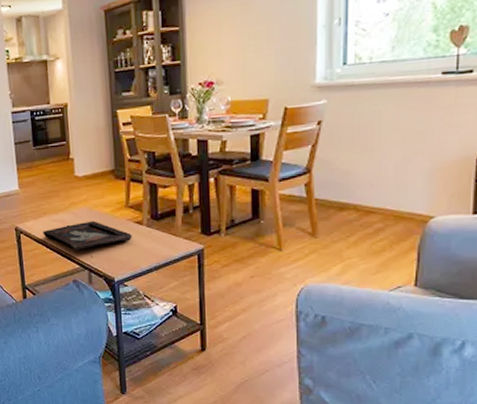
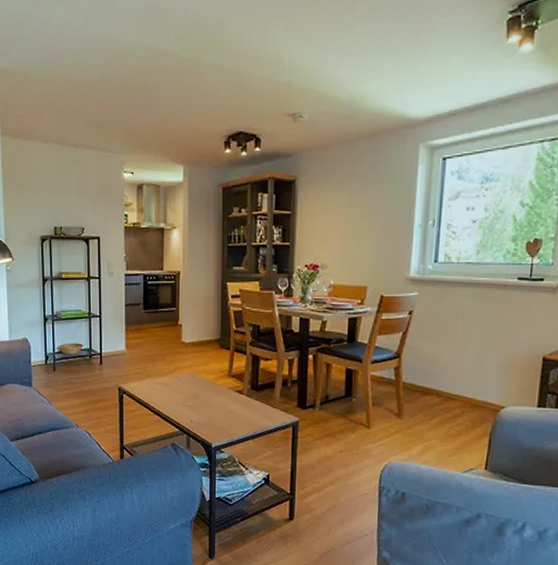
decorative tray: present [43,221,132,251] -> none [145,386,232,415]

